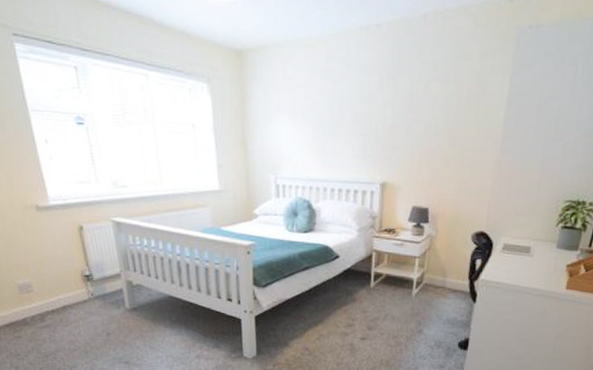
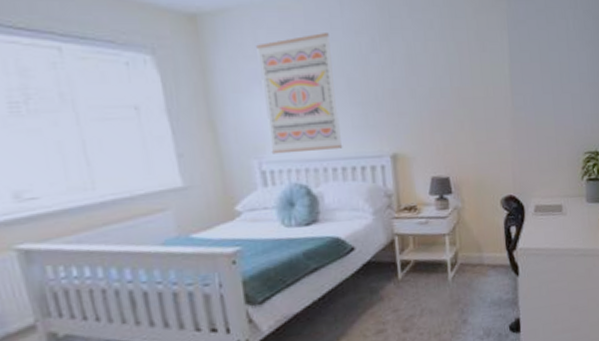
wall art: none [284,70,344,173] -> present [256,33,343,154]

